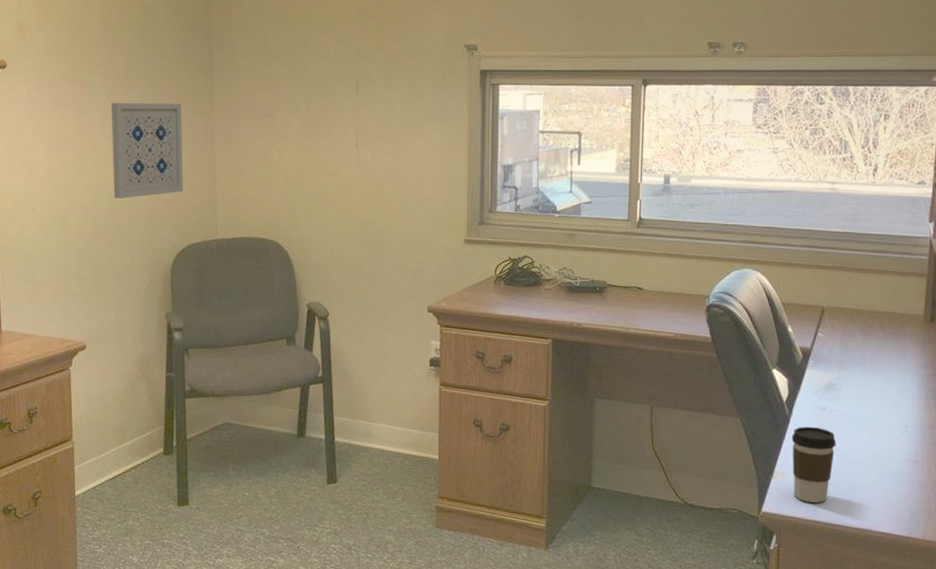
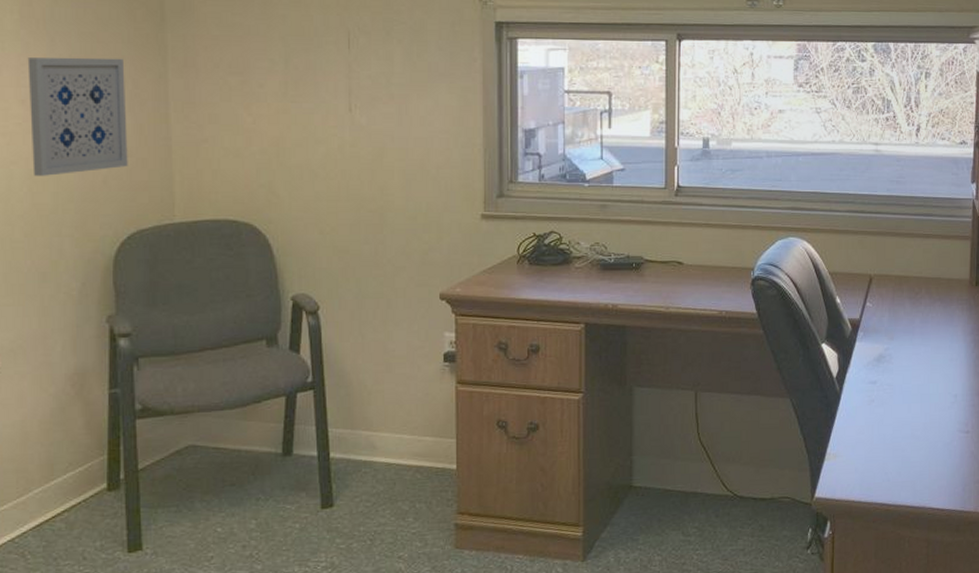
coffee cup: present [791,426,836,503] -> none [843,402,888,483]

